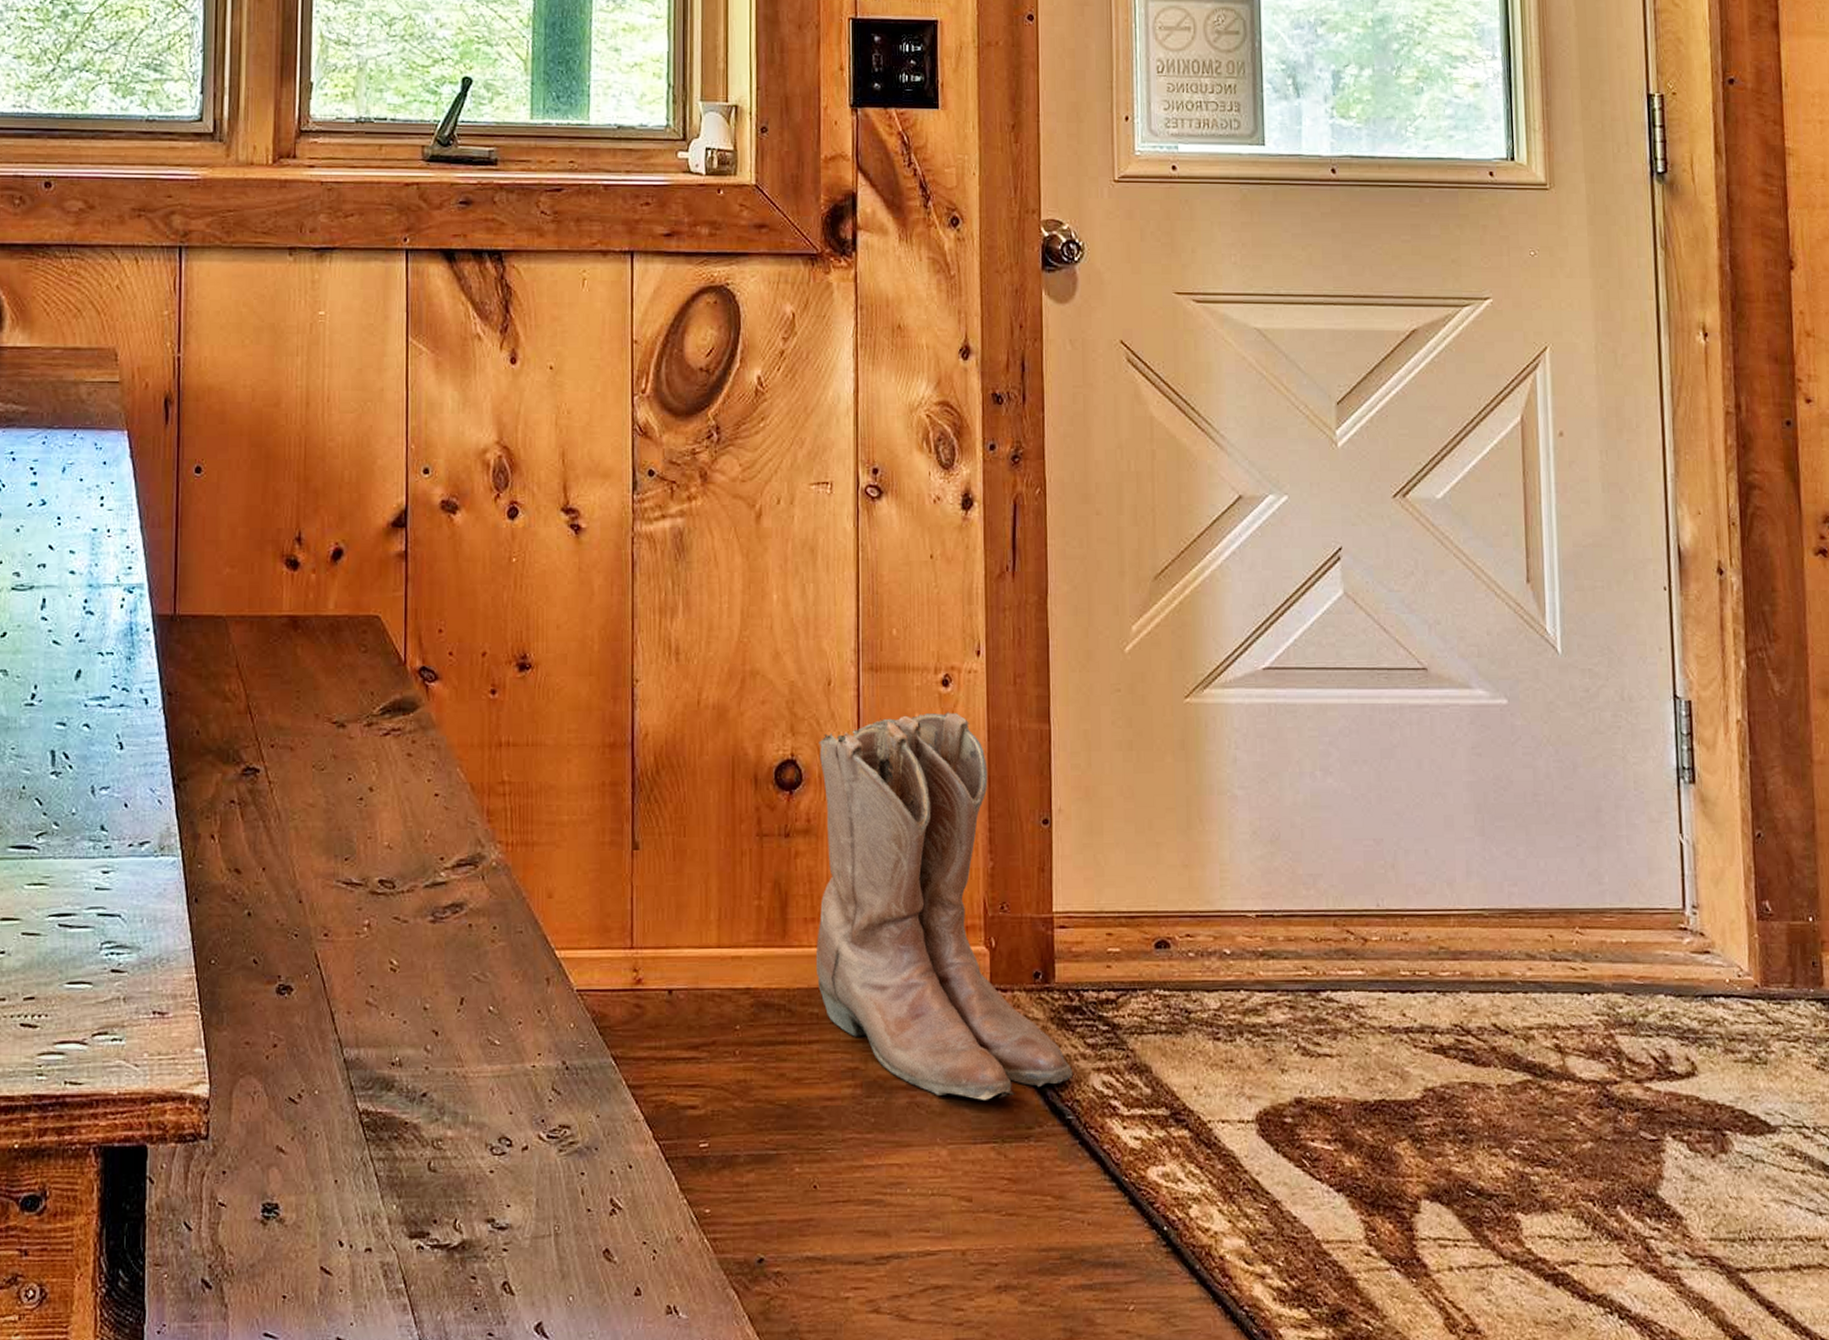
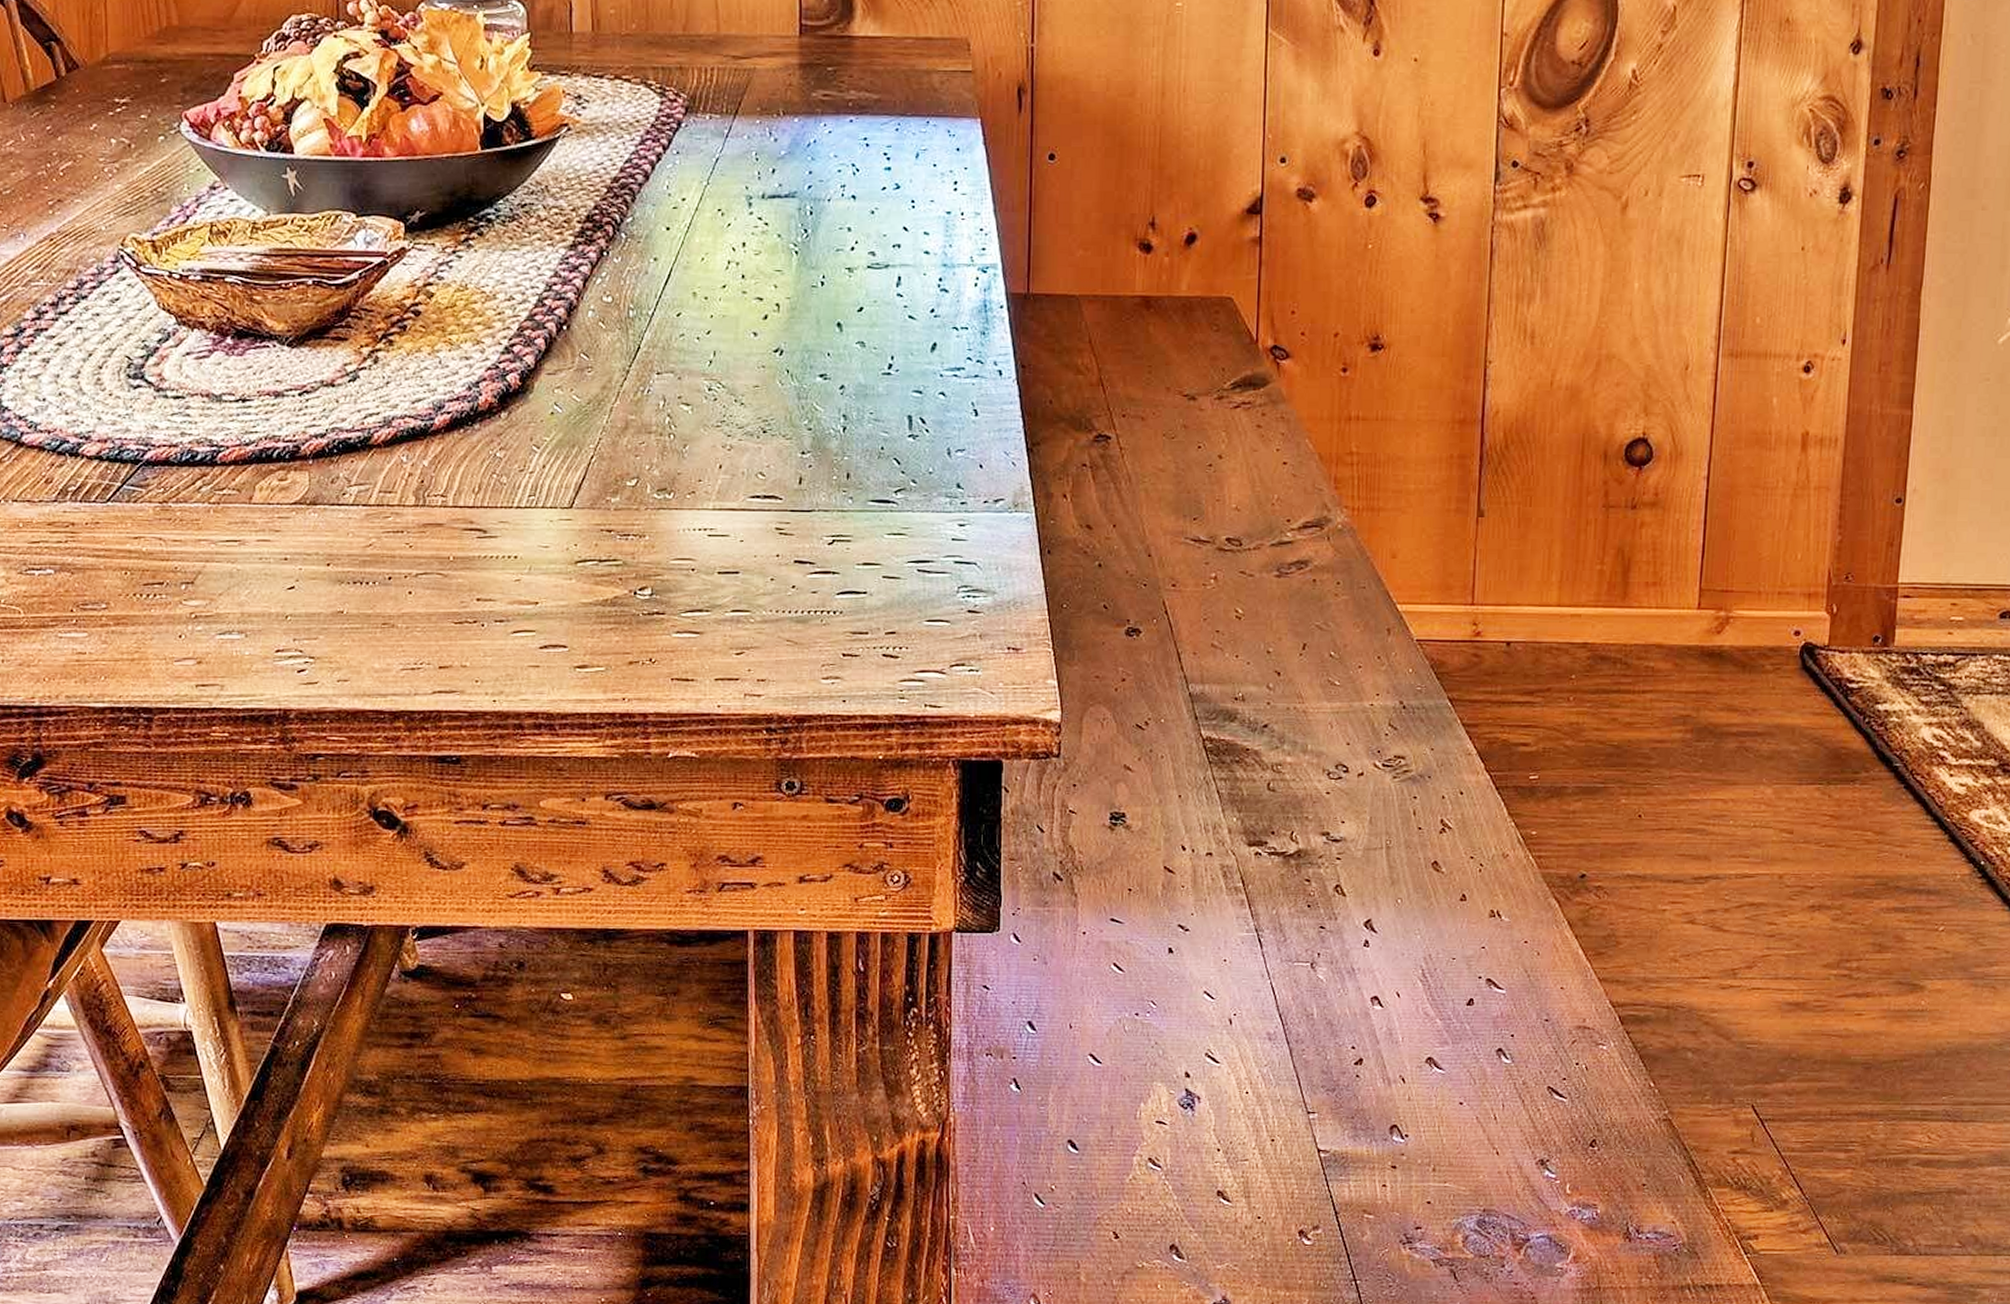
boots: present [815,712,1073,1100] -> none [1654,397,1905,747]

